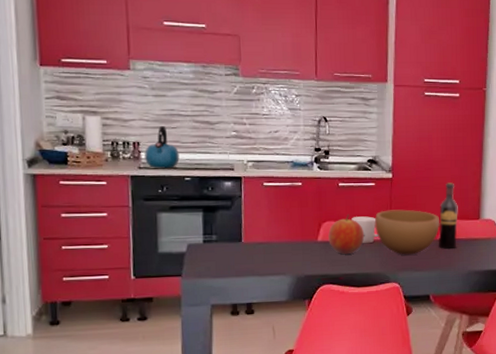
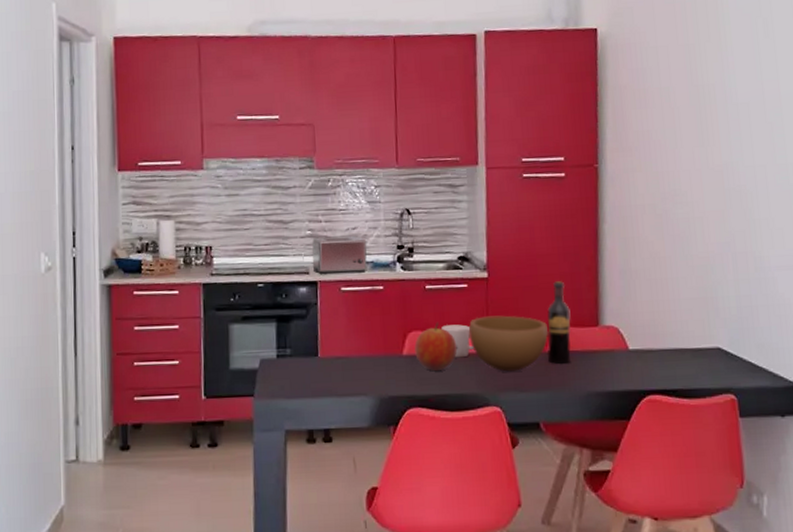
kettle: present [145,126,180,169] -> none [217,228,252,275]
toaster: none [236,138,288,172] -> present [312,236,367,275]

